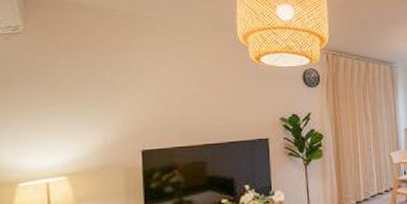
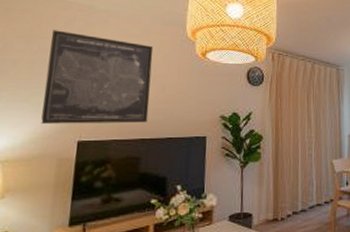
wall art: none [97,40,209,136] -> present [41,30,154,124]

